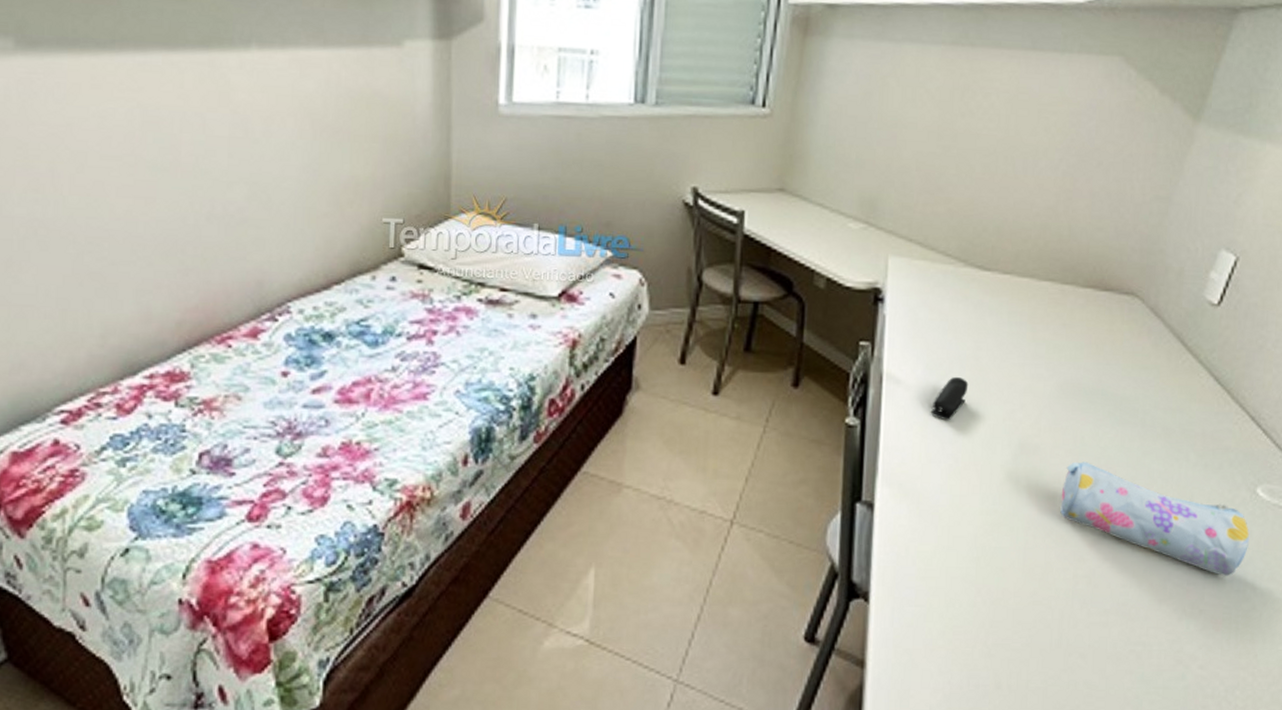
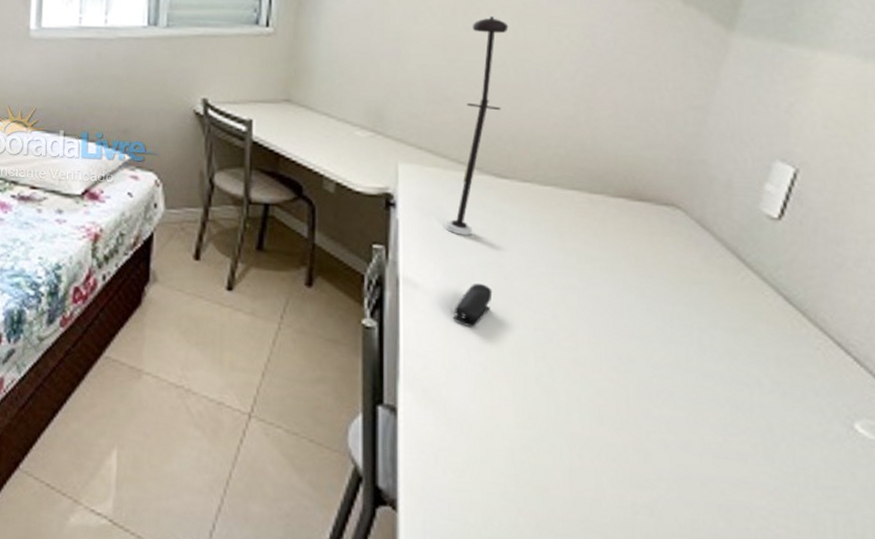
desk lamp: none [929,101,1002,329] -> present [445,16,509,236]
pencil case: present [1060,461,1250,576] -> none [608,379,853,523]

